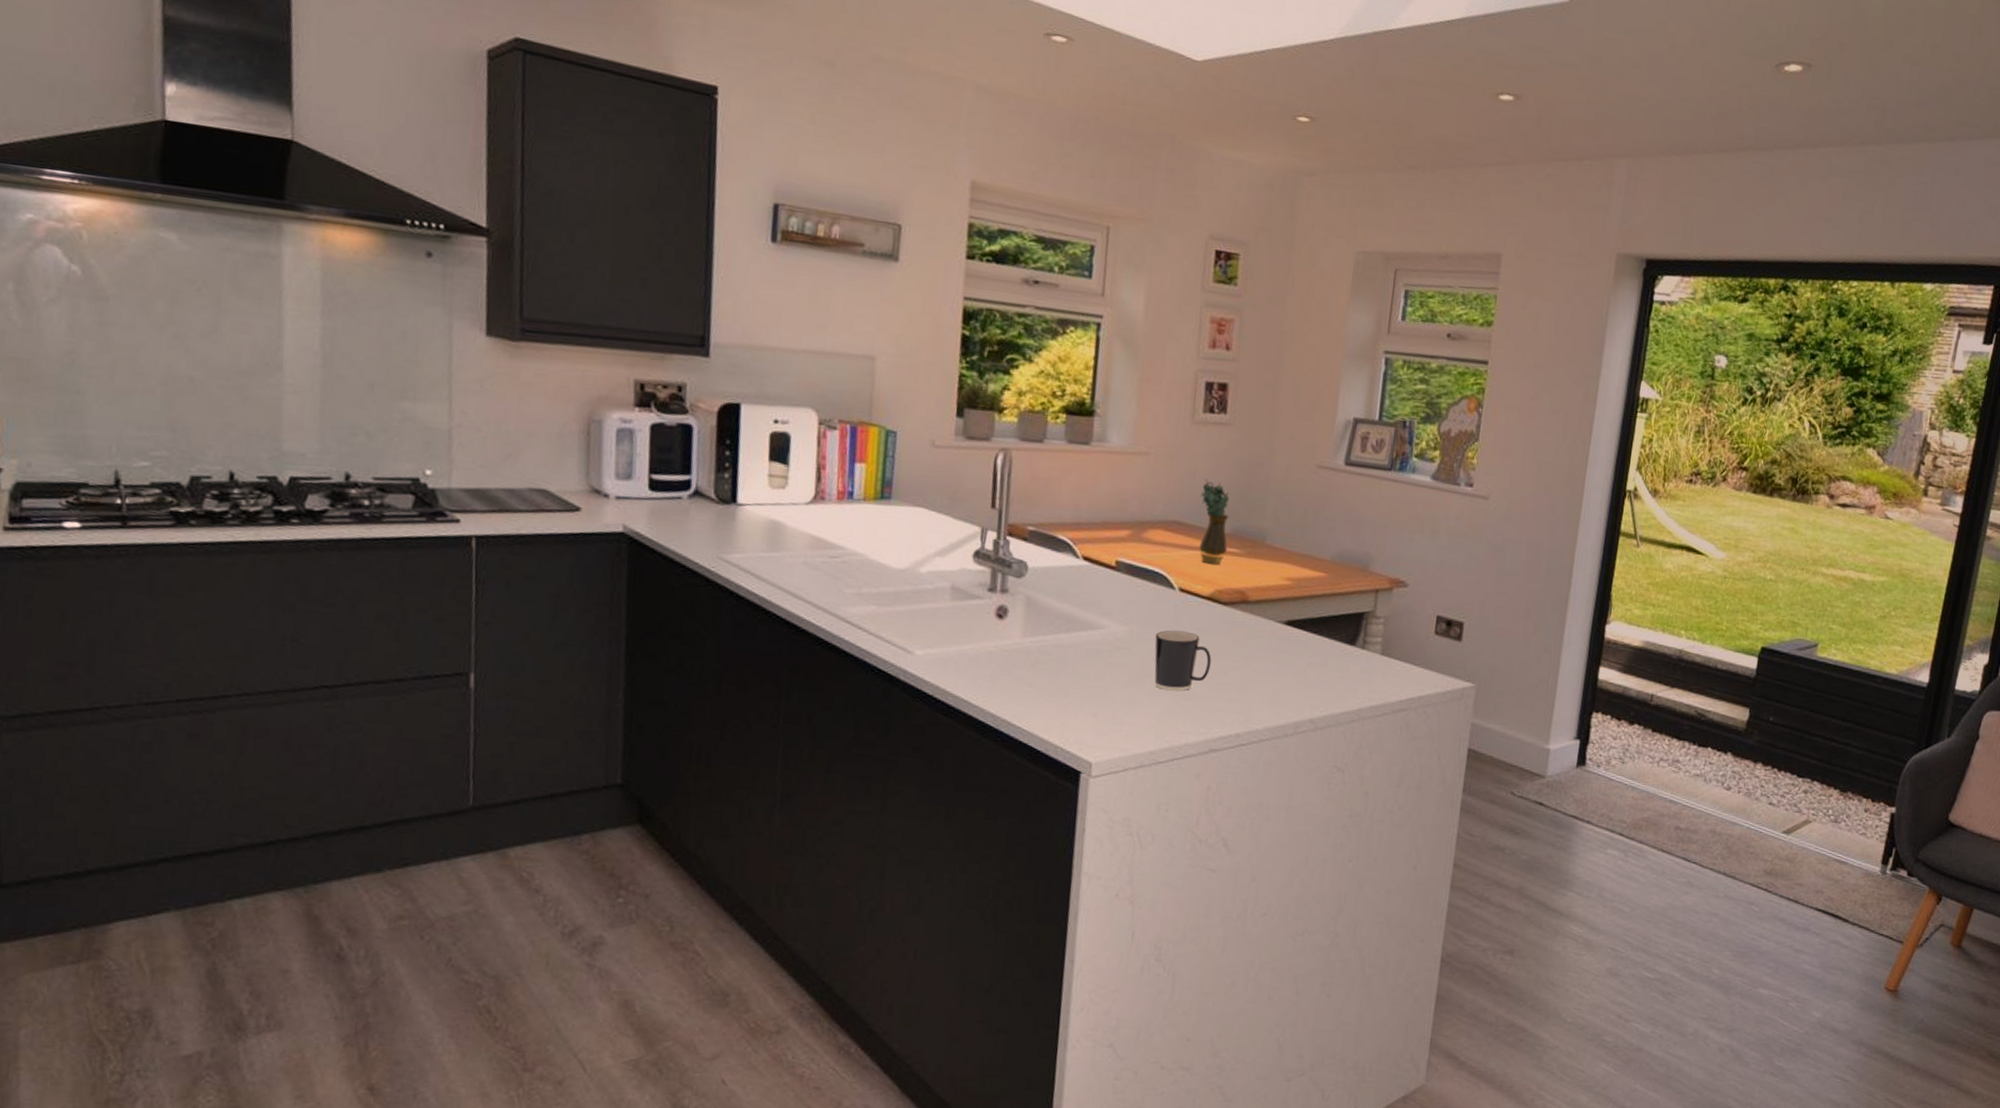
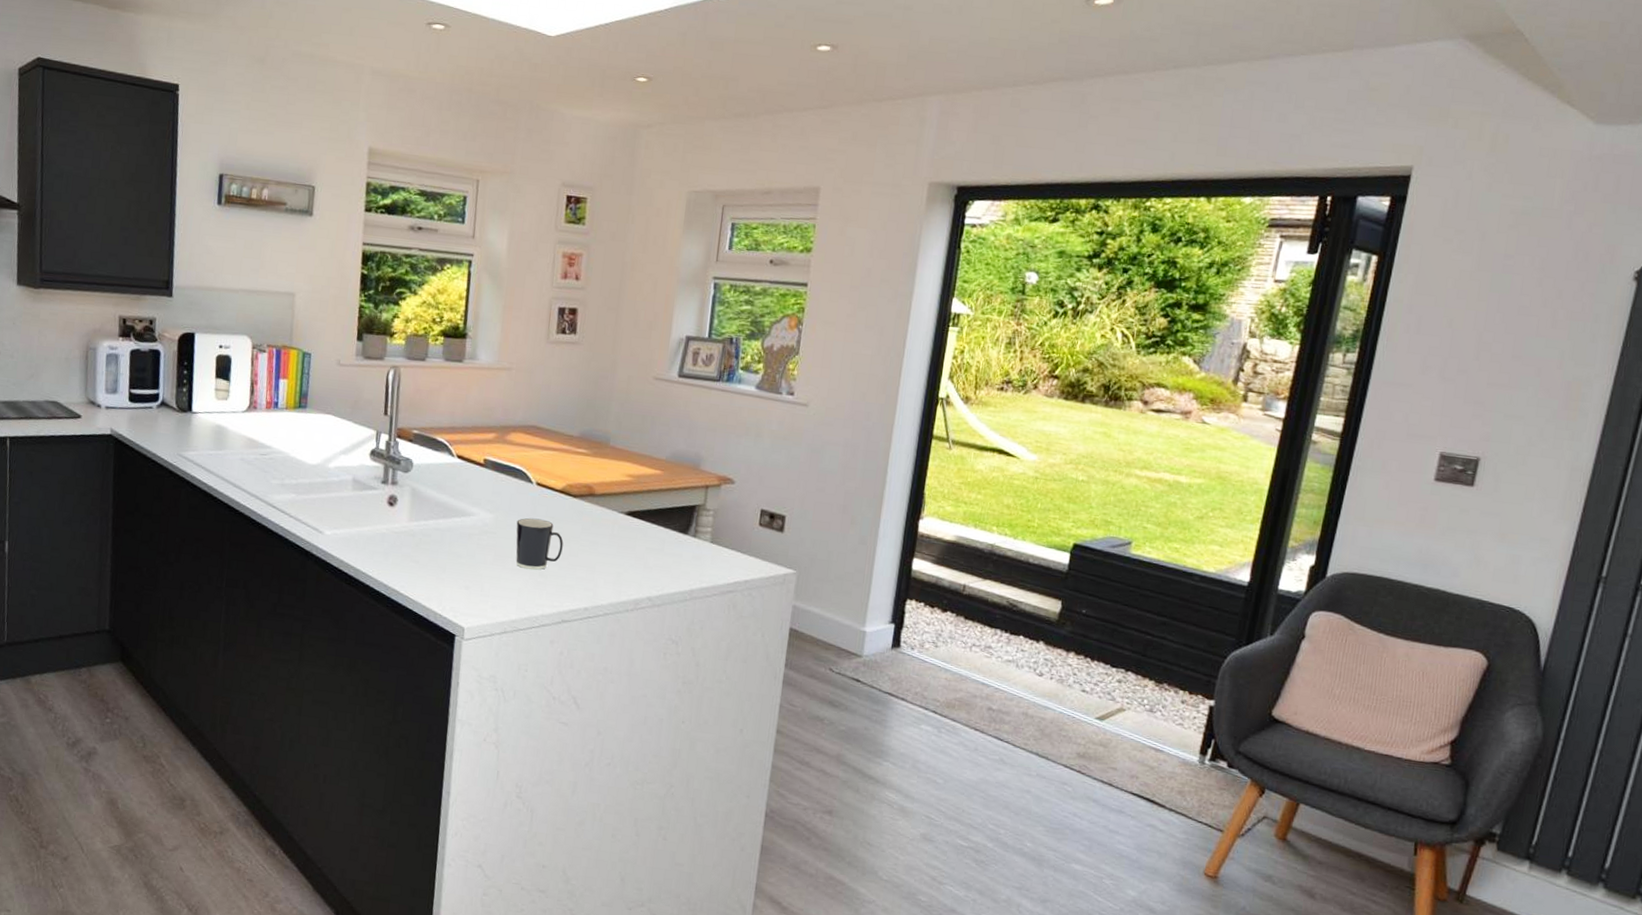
vase: present [1199,479,1229,566] -> none [553,390,579,464]

